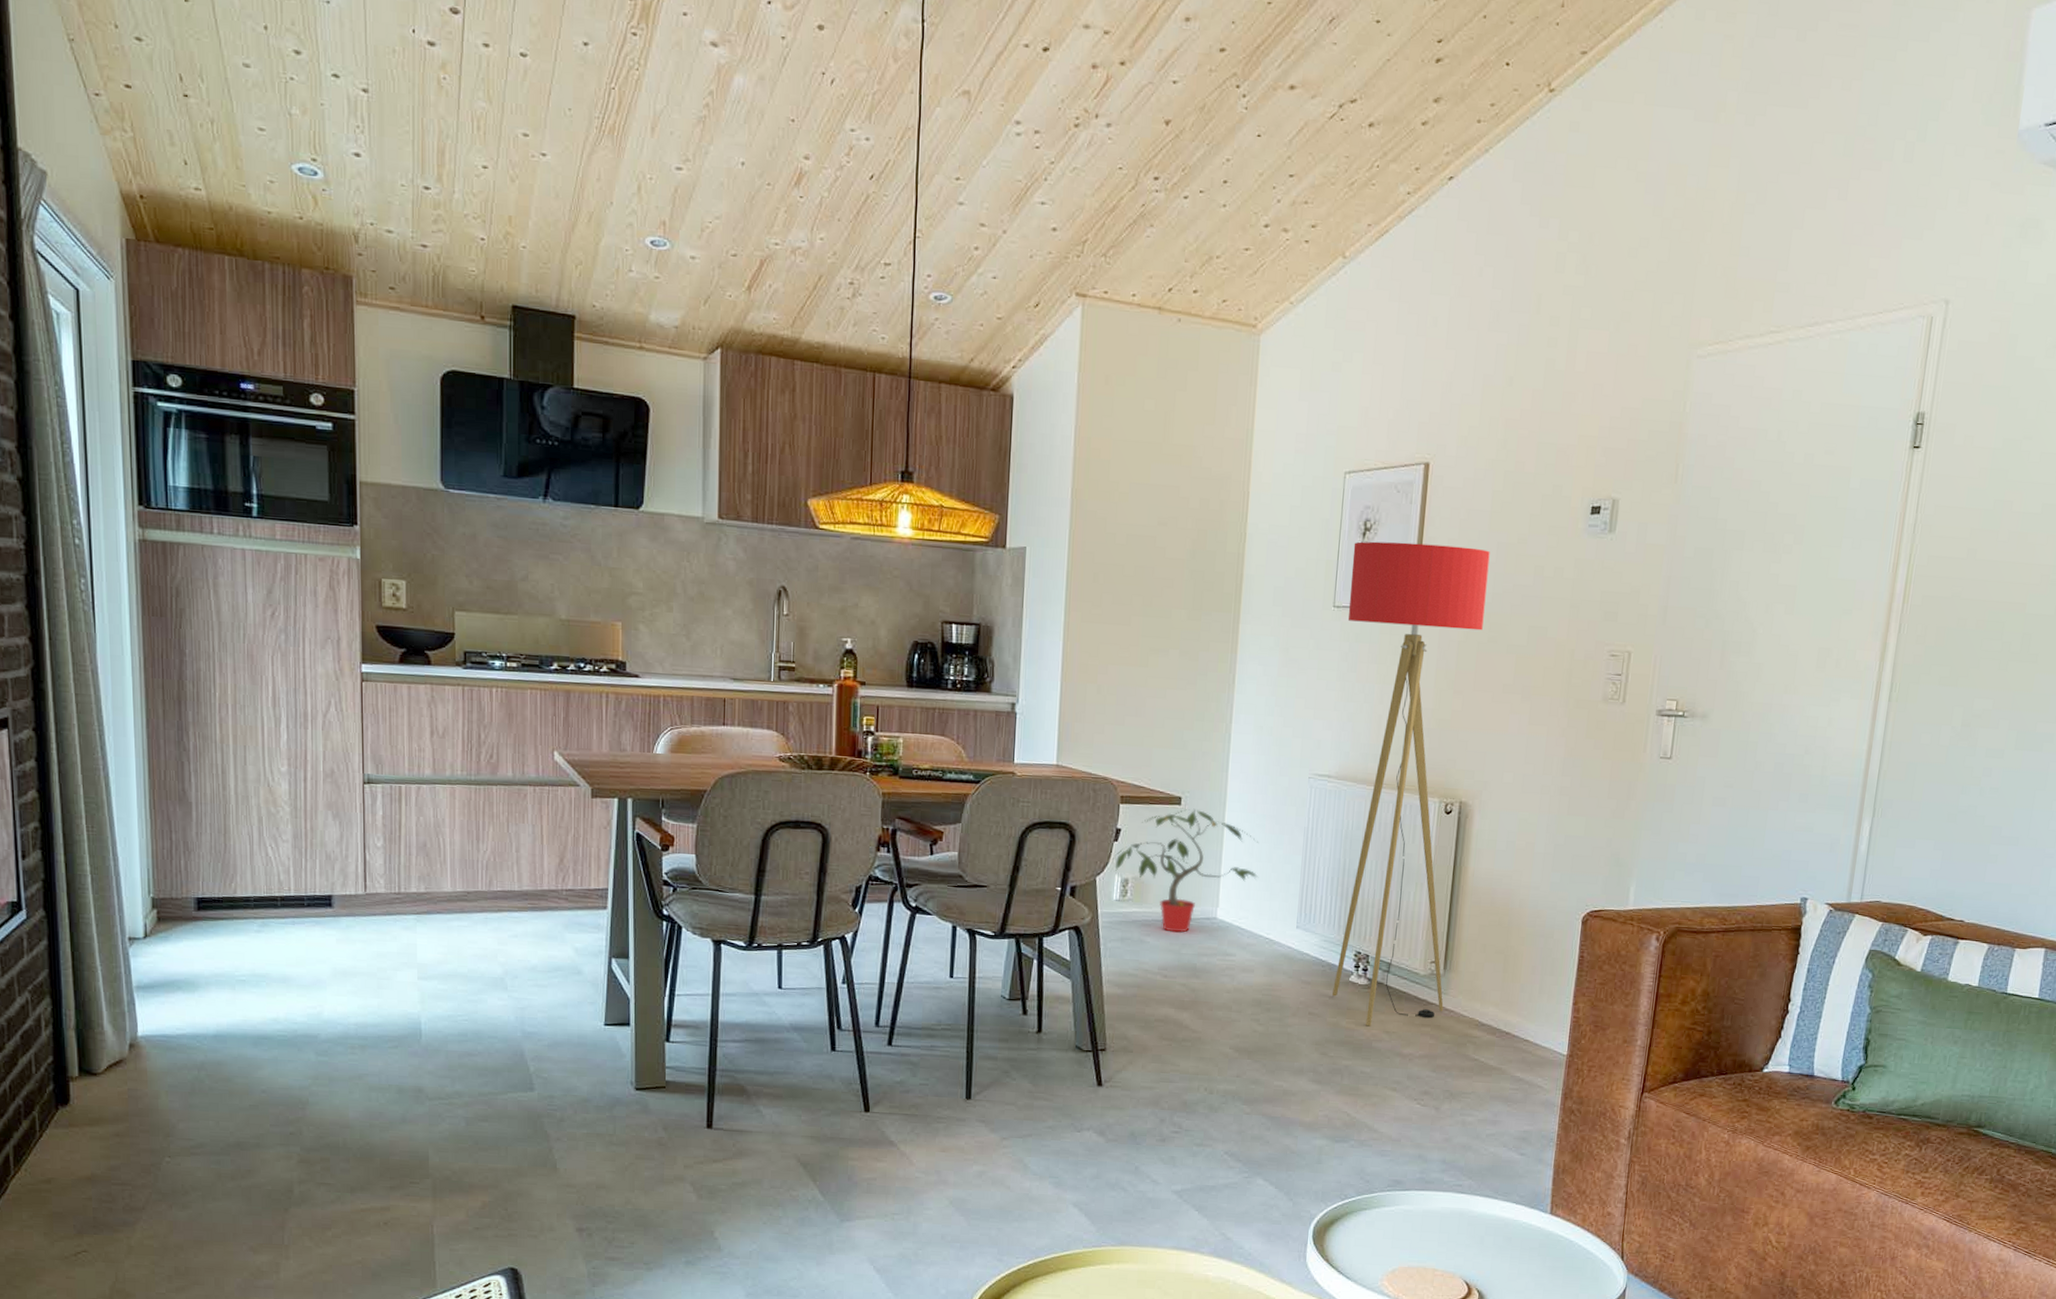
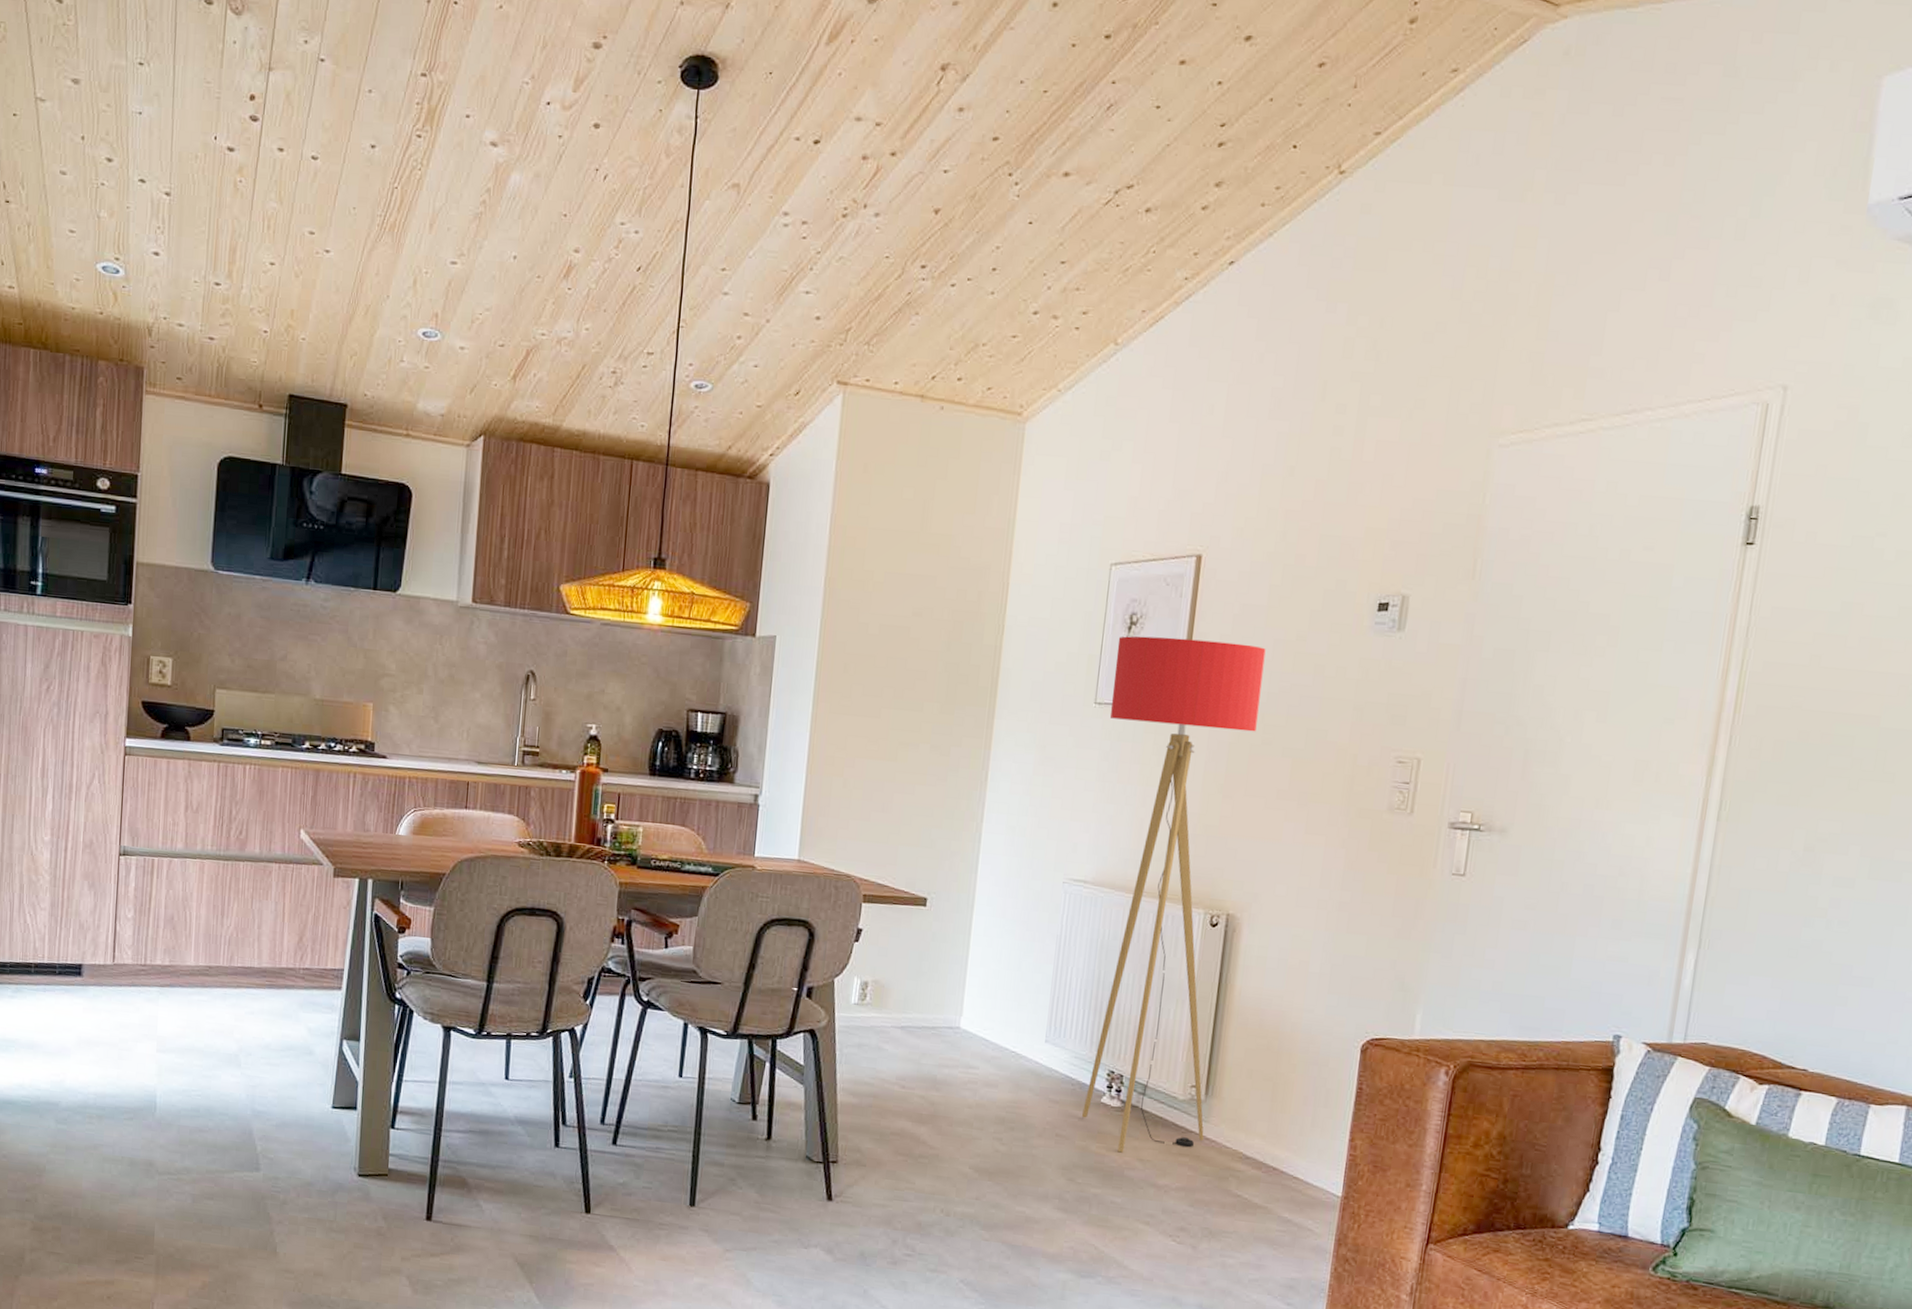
potted plant: present [1112,808,1259,933] -> none [852,910,1008,1042]

